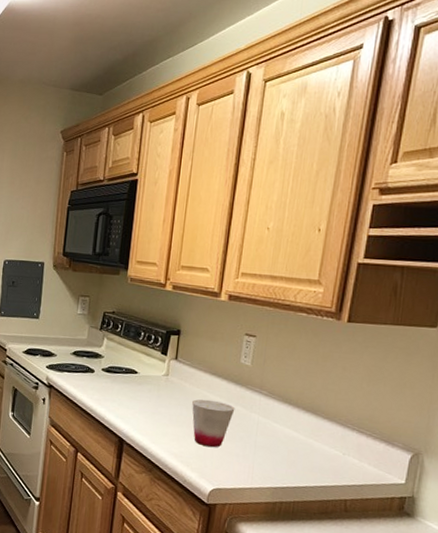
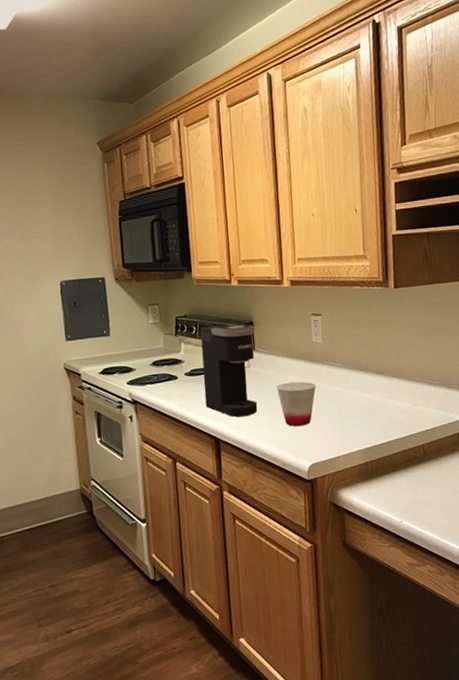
coffee maker: none [116,326,181,424] -> present [200,324,258,417]

